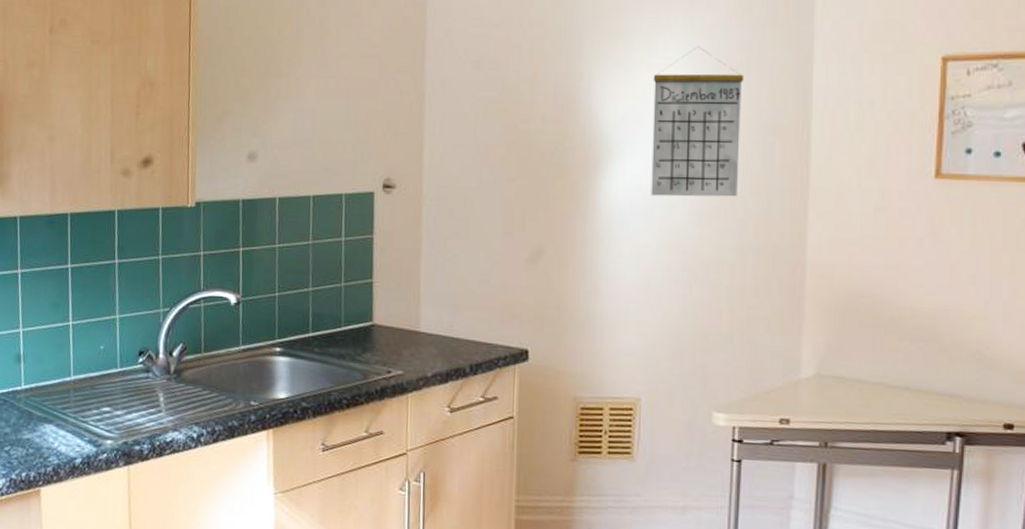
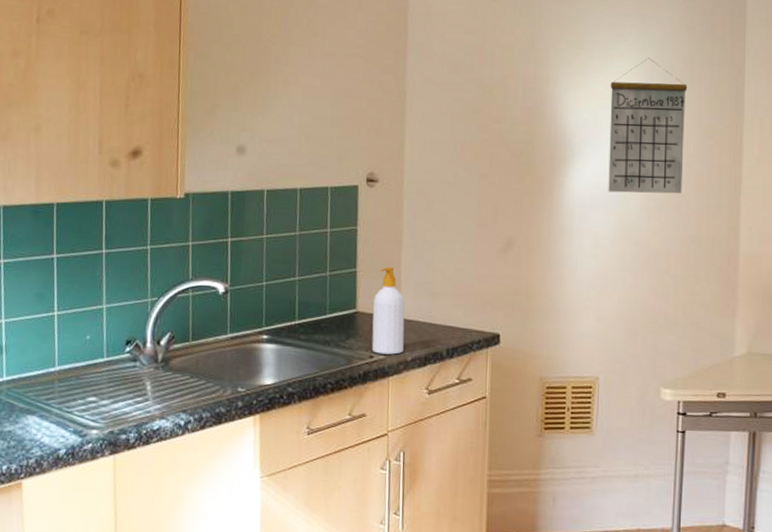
soap bottle: none [389,277,425,370] -> present [371,267,405,355]

